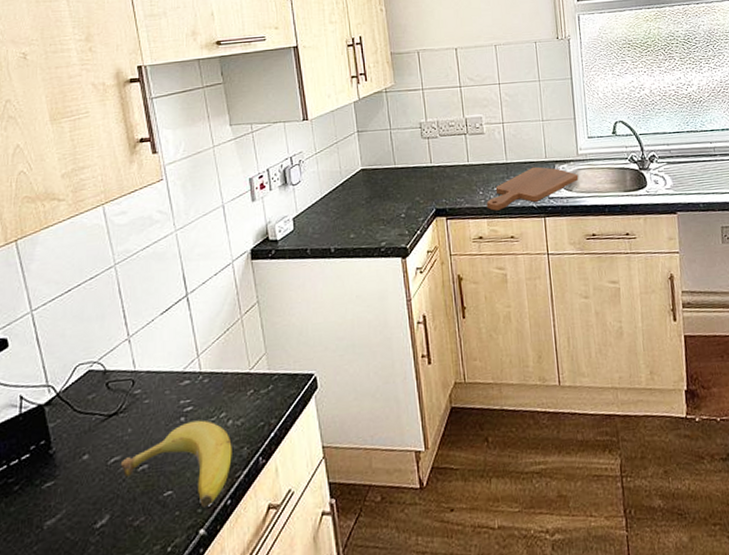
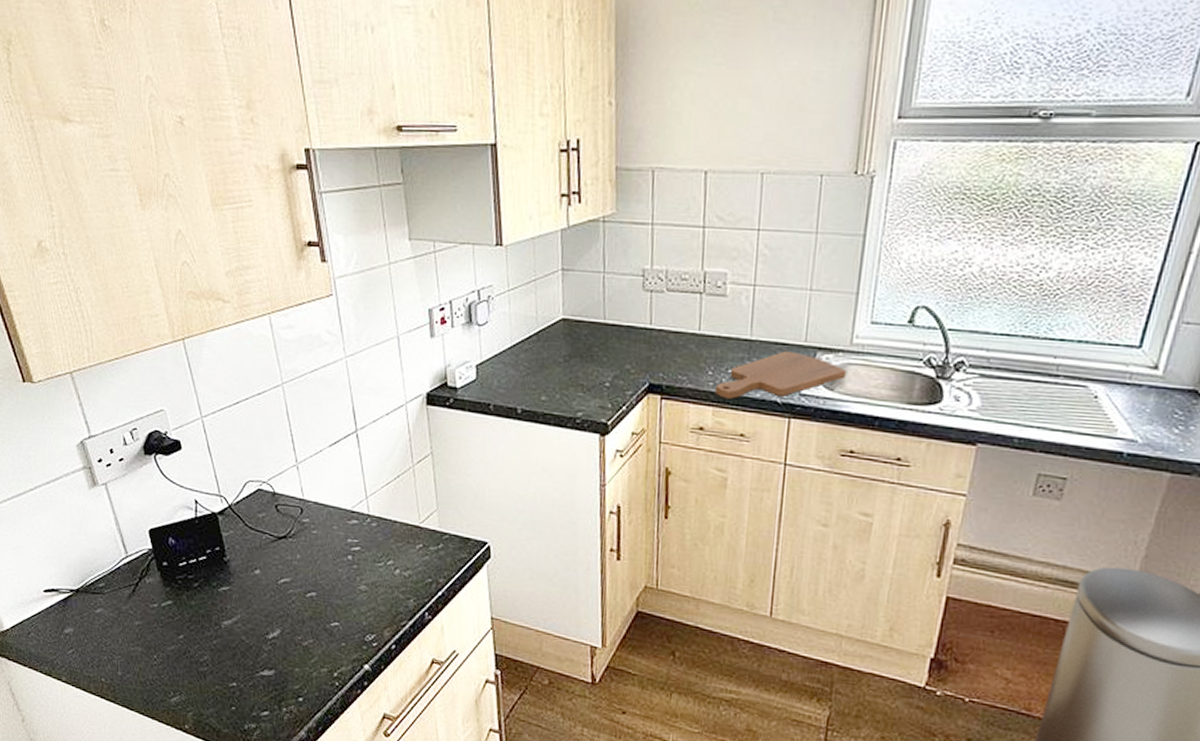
fruit: present [120,420,232,508] -> none [290,561,399,646]

